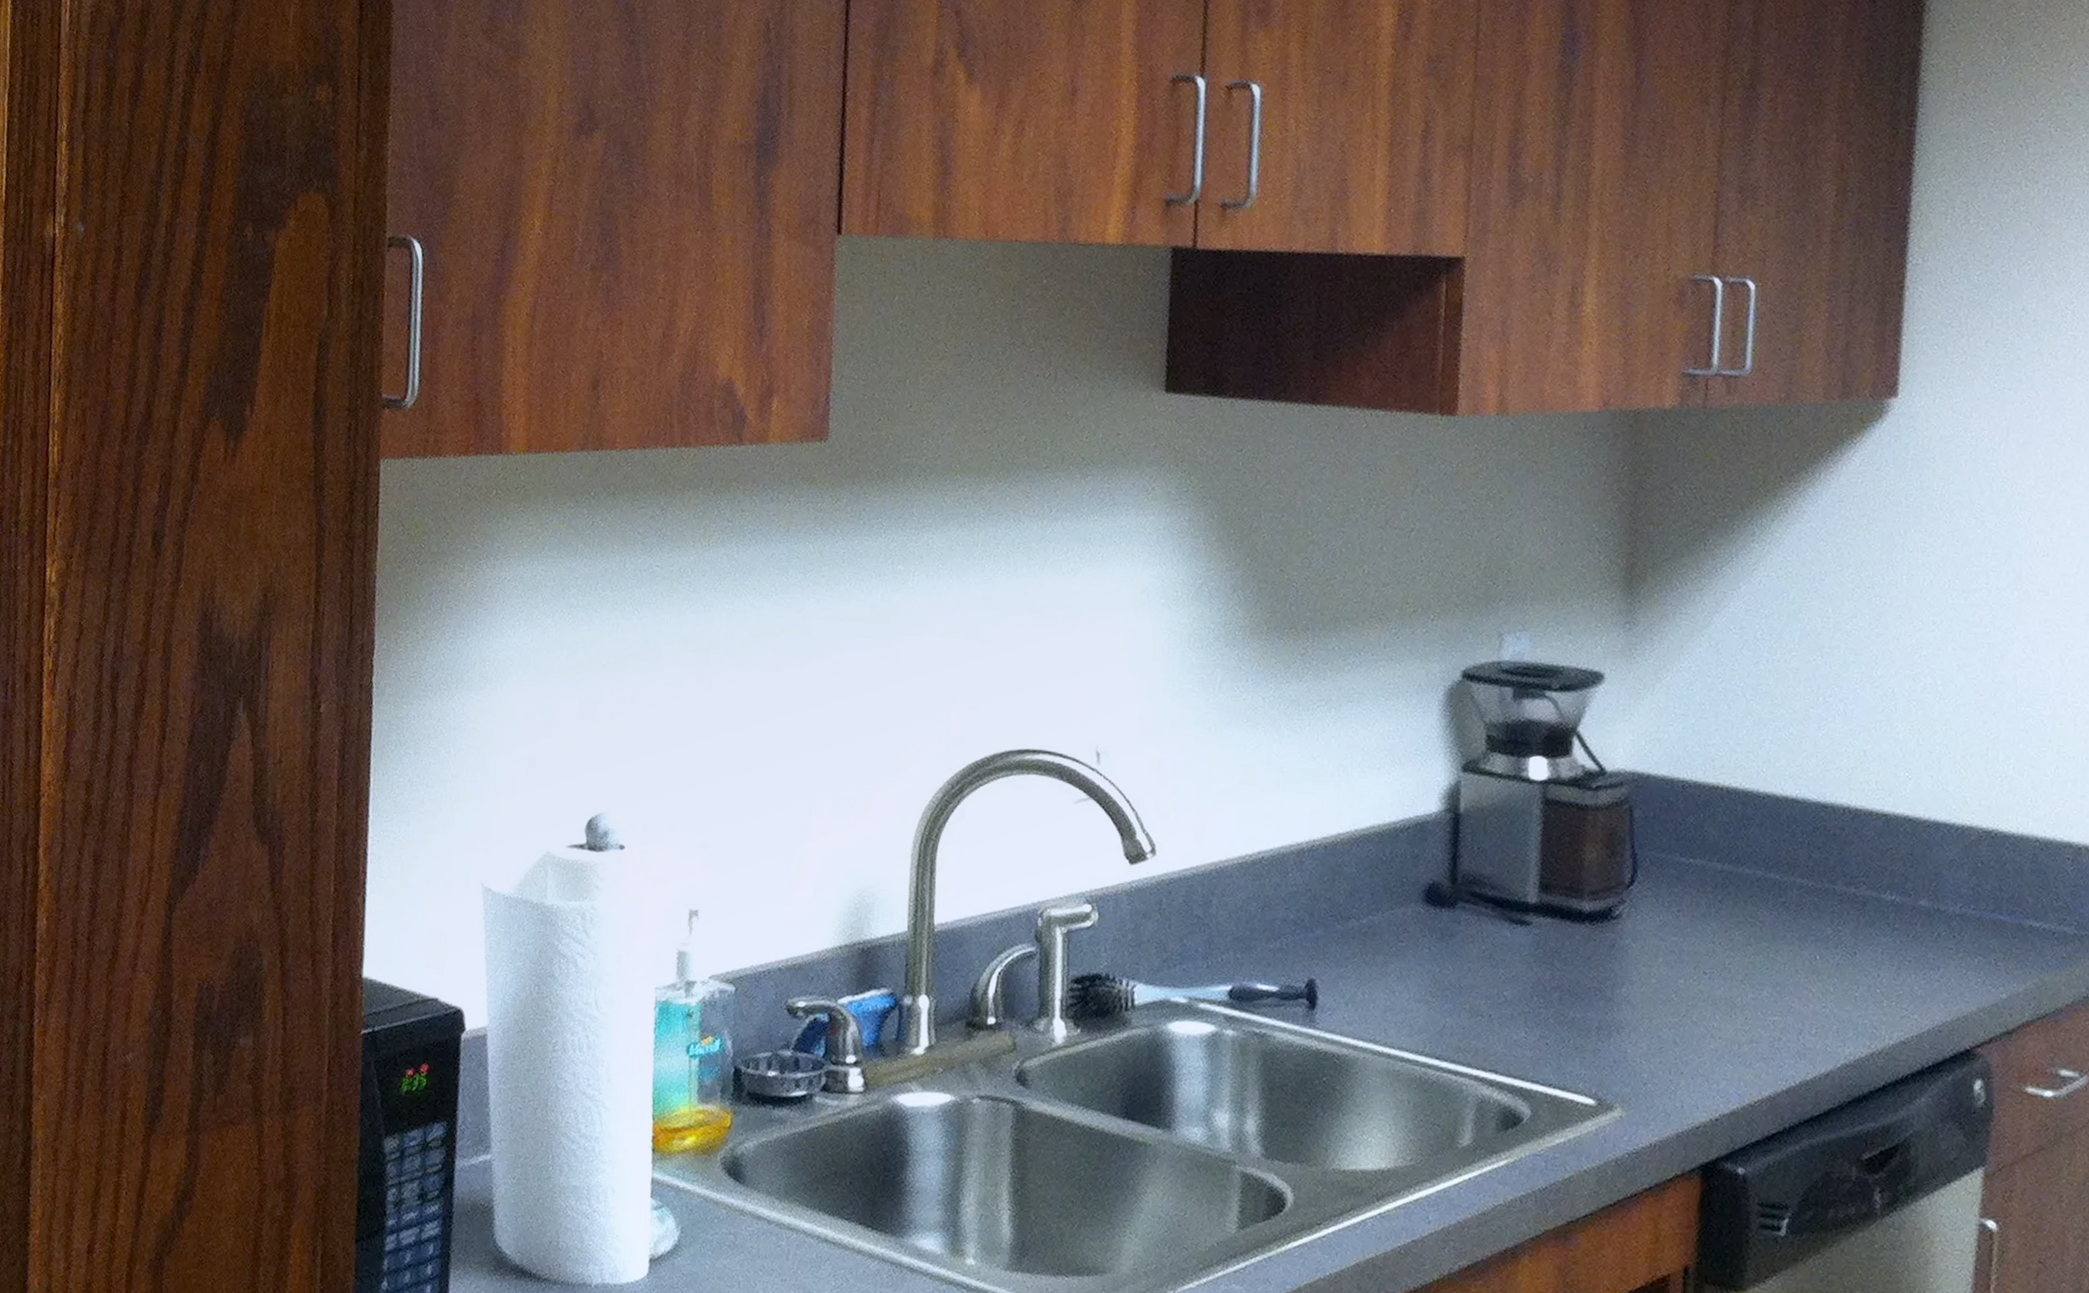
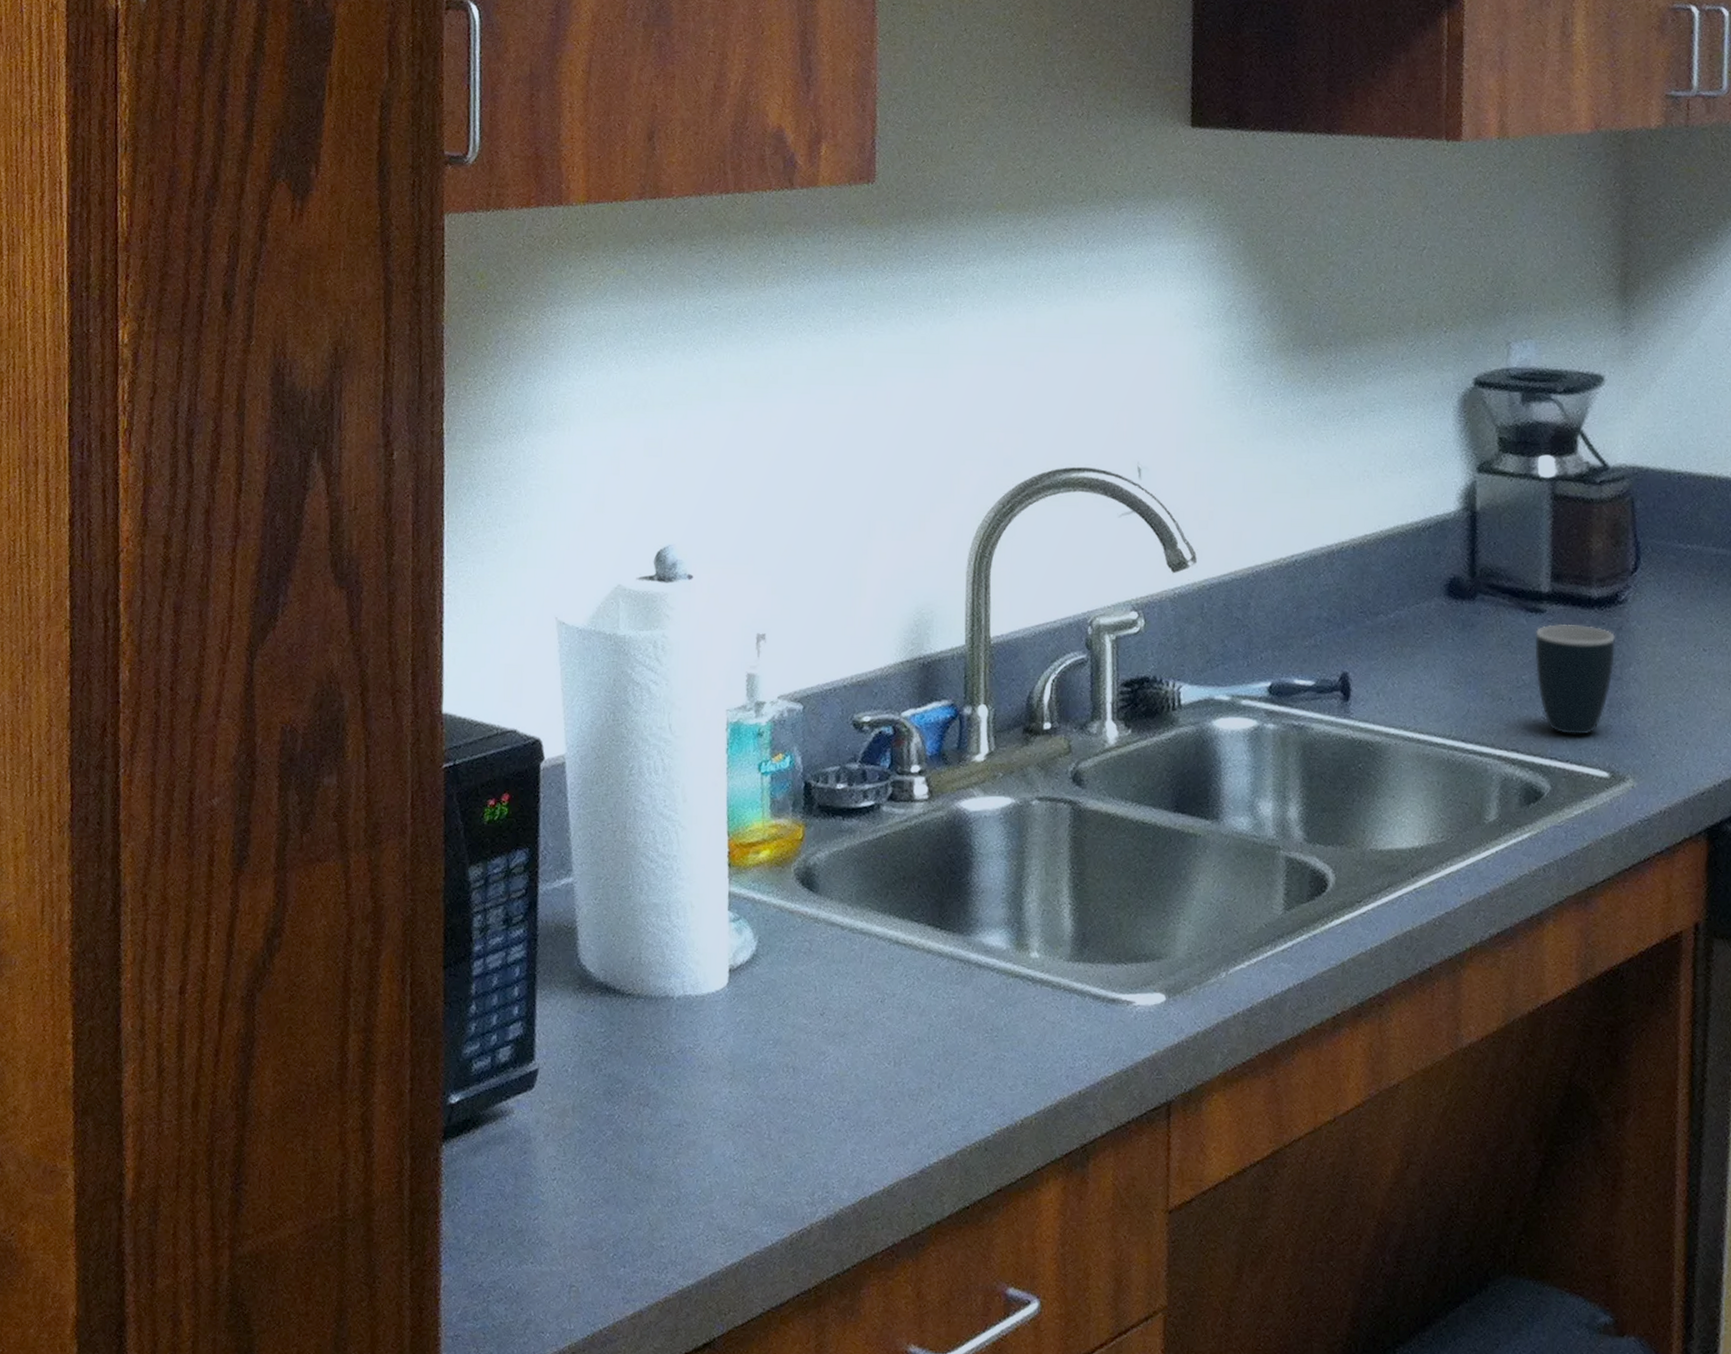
mug: none [1518,938,1607,1058] -> present [1535,624,1615,735]

